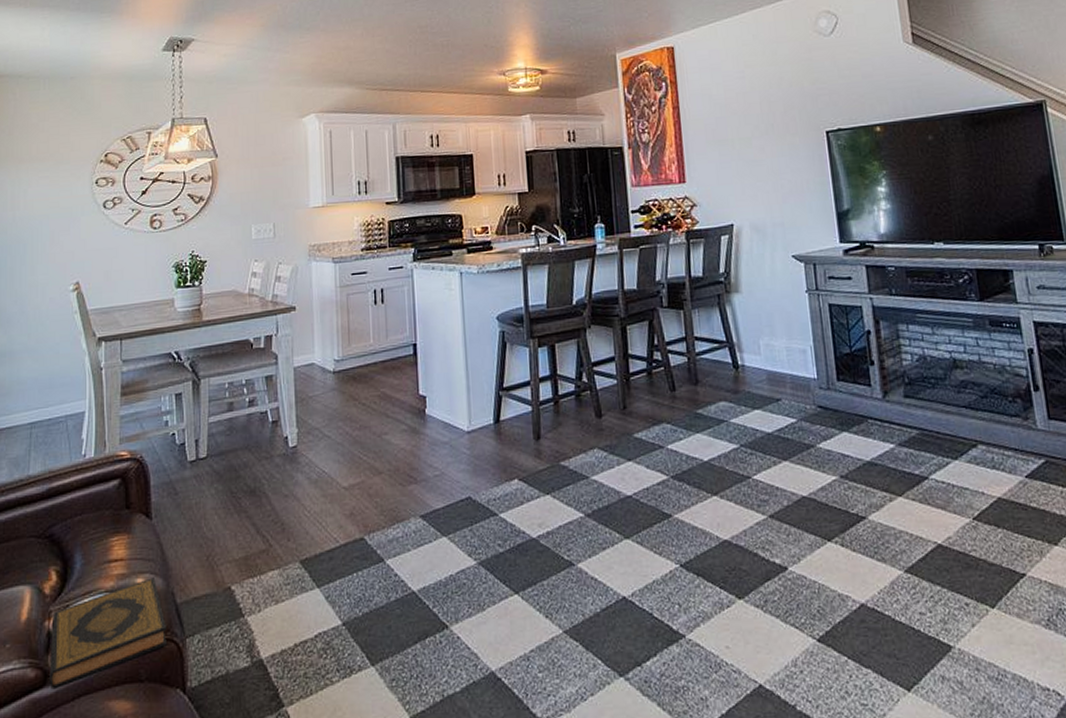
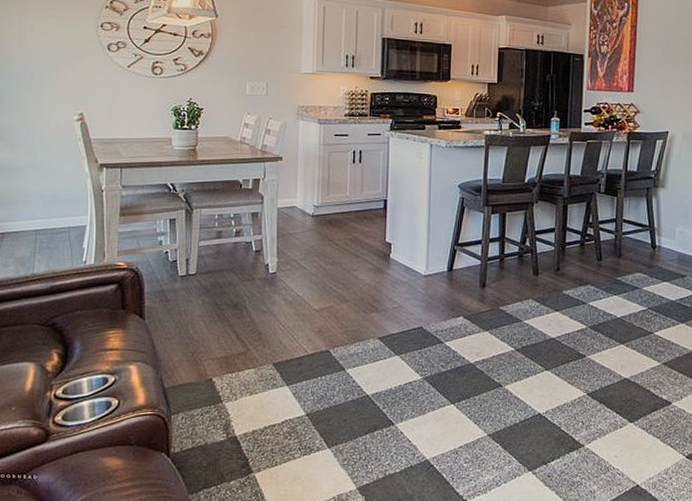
hardback book: present [50,578,167,688] -> none [51,366,155,444]

